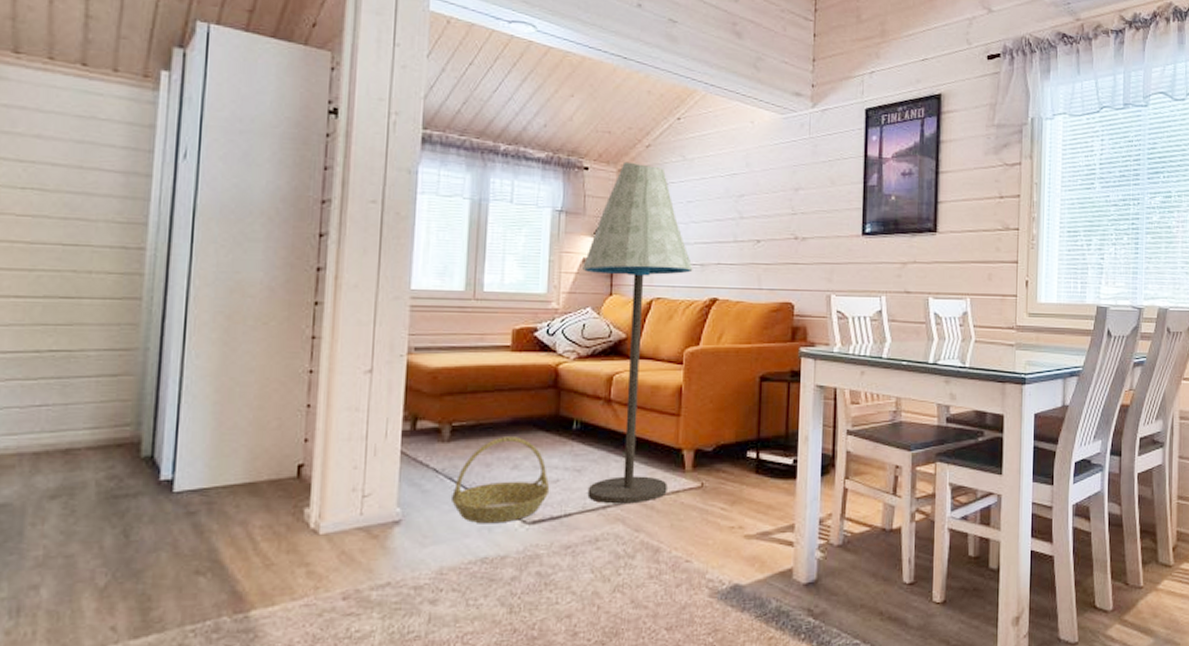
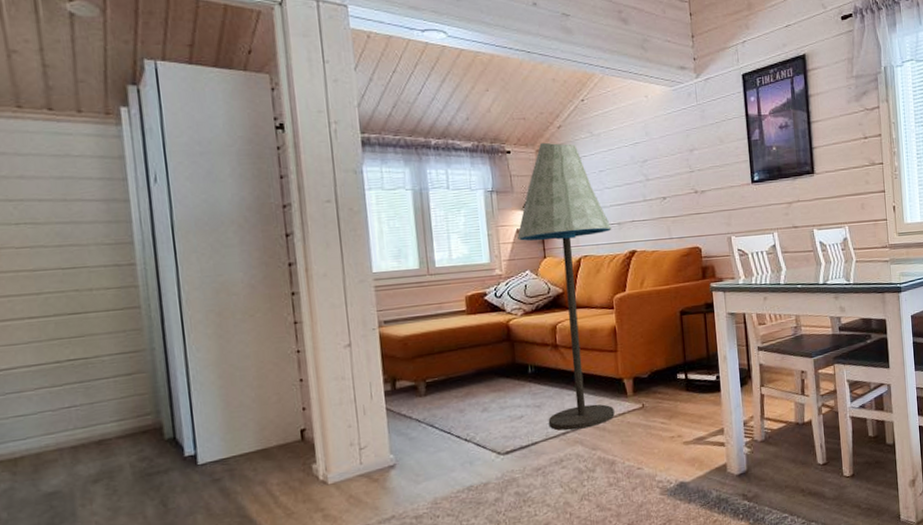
basket: present [452,436,550,524] -> none [435,385,517,459]

